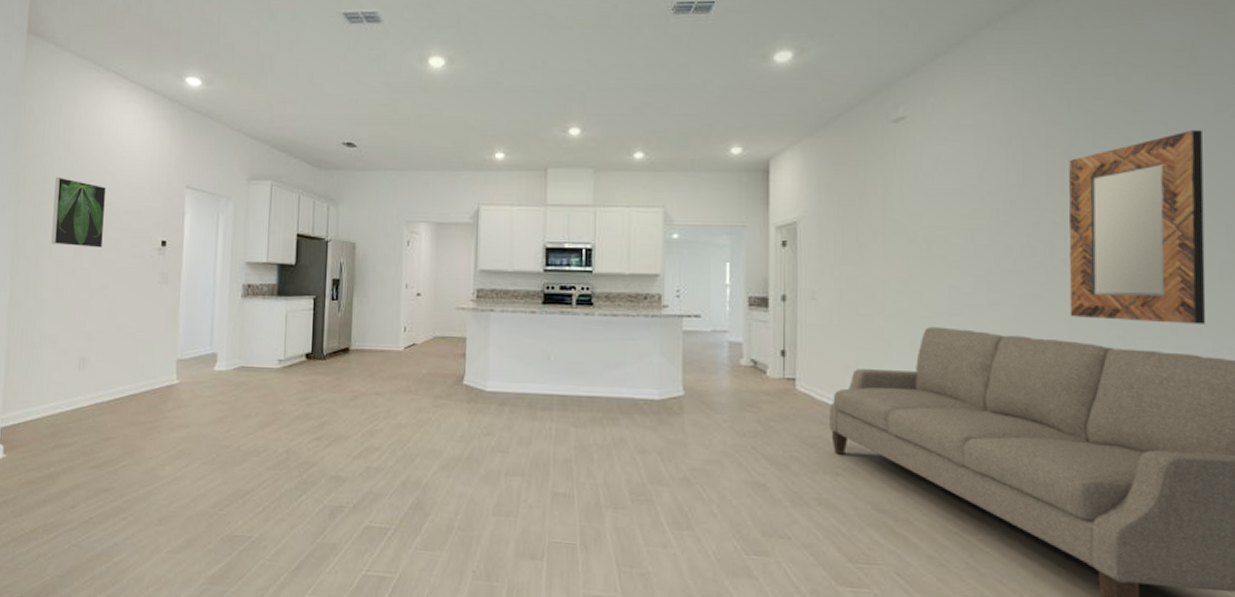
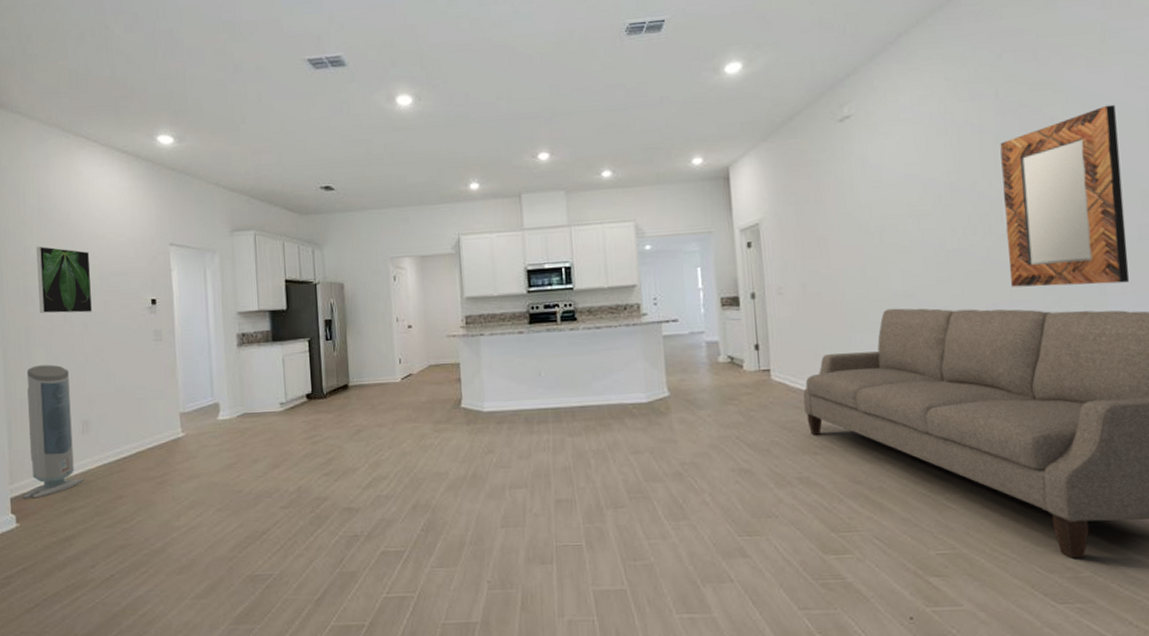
air purifier: none [12,296,75,431] -> present [22,364,84,499]

